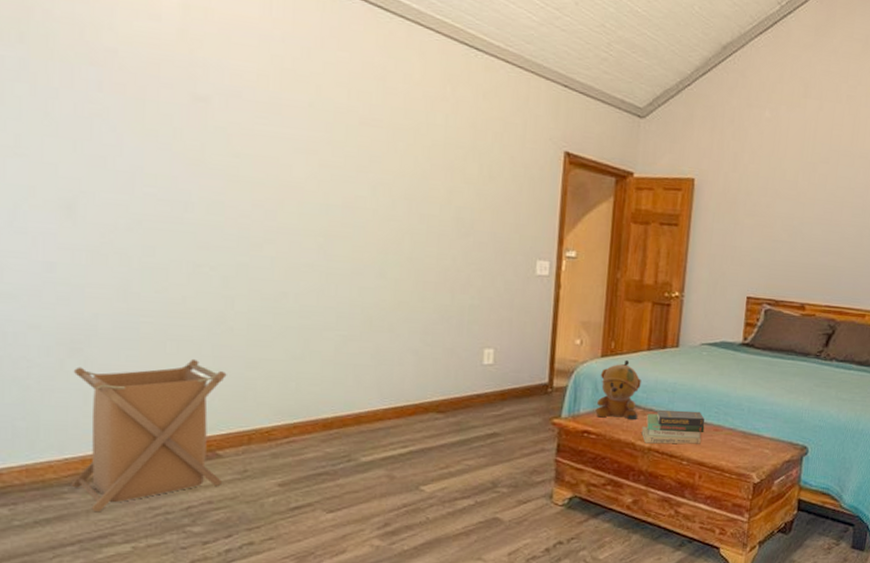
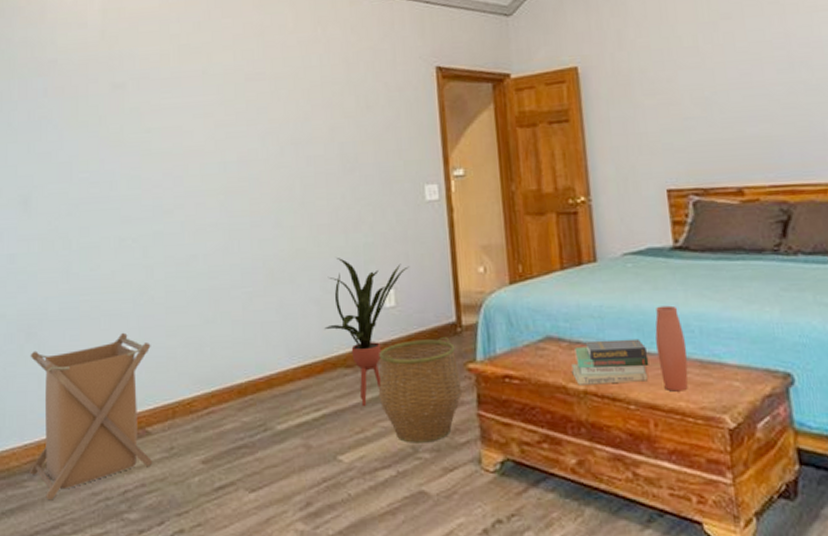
house plant: none [420,315,512,447] -> present [324,258,410,407]
basket: none [466,395,545,480] -> present [378,337,463,443]
stuffed bear: present [595,359,641,419] -> none [511,284,564,358]
vase: none [712,388,736,454] -> present [655,305,688,392]

